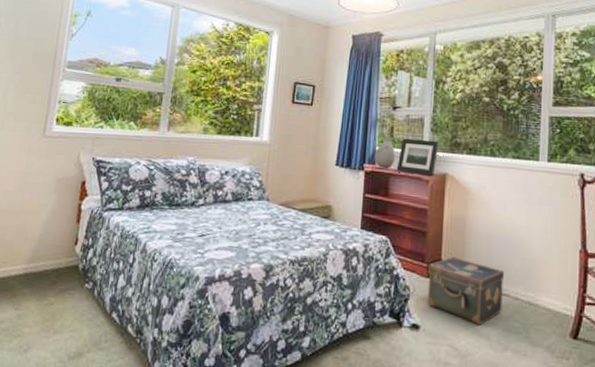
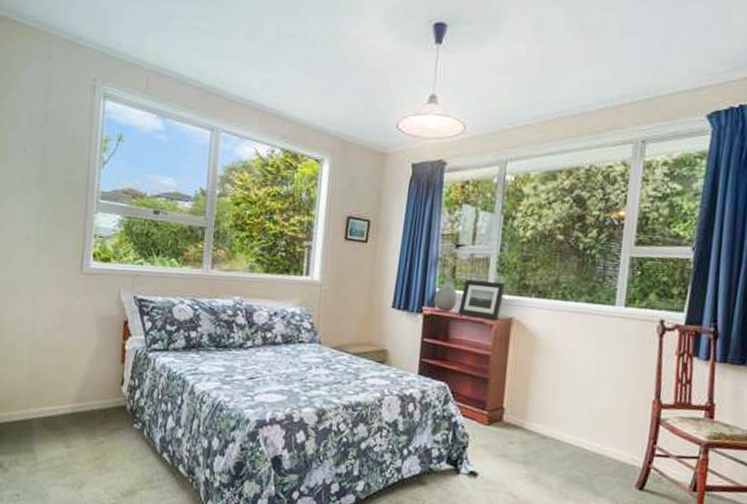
suitcase: present [427,256,505,325] -> none [486,404,570,474]

